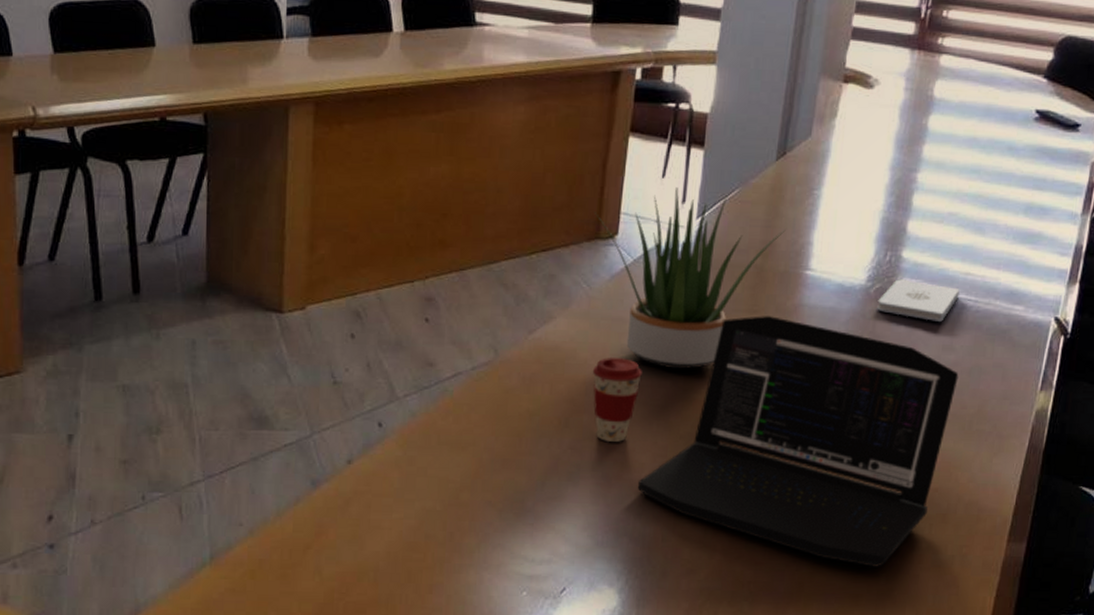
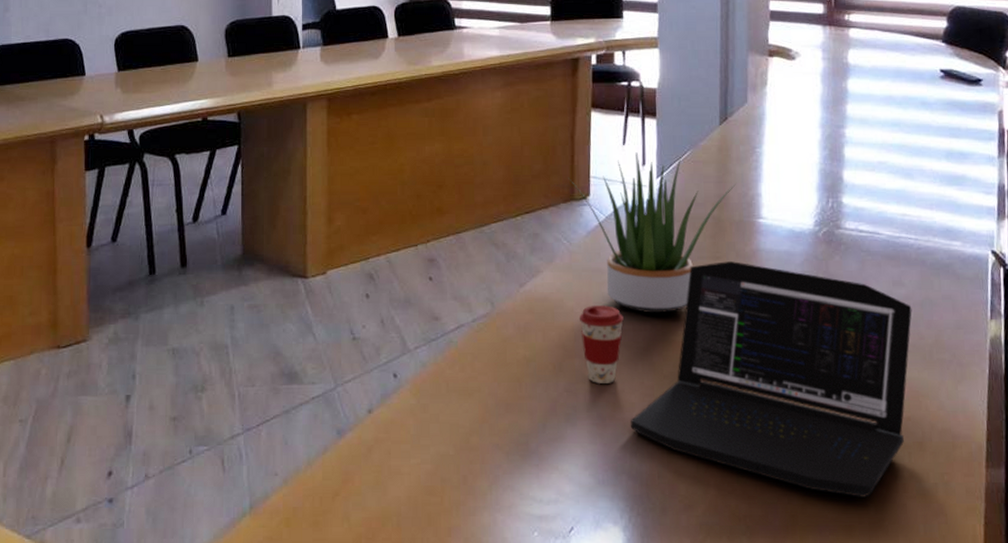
notepad: present [877,279,960,322] -> none [827,223,900,259]

